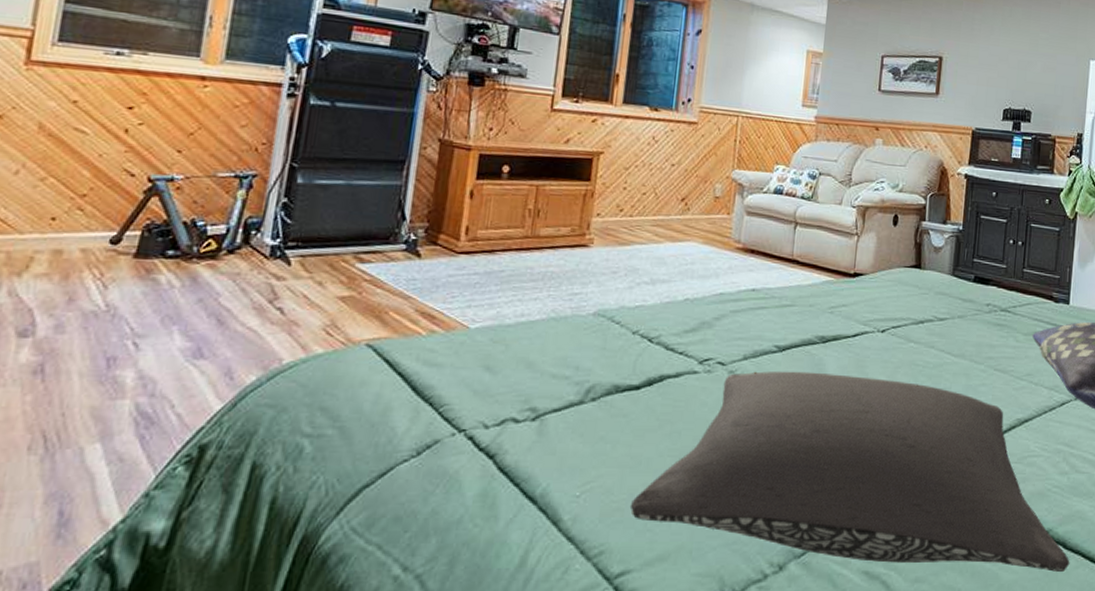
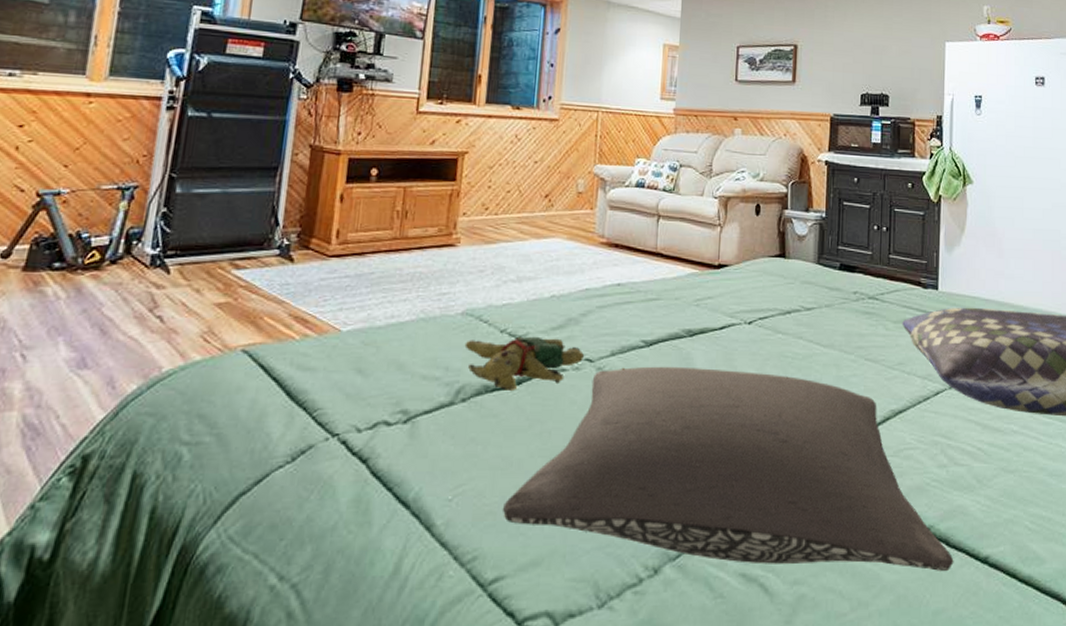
teddy bear: none [595,338,717,392] -> present [464,336,585,392]

